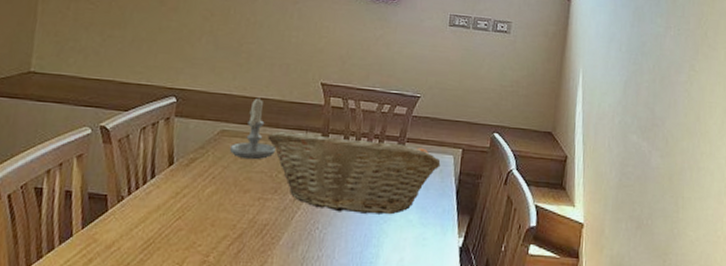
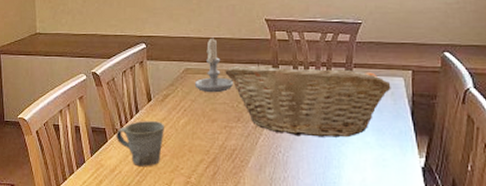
mug: none [120,188,185,243] -> present [116,121,164,167]

